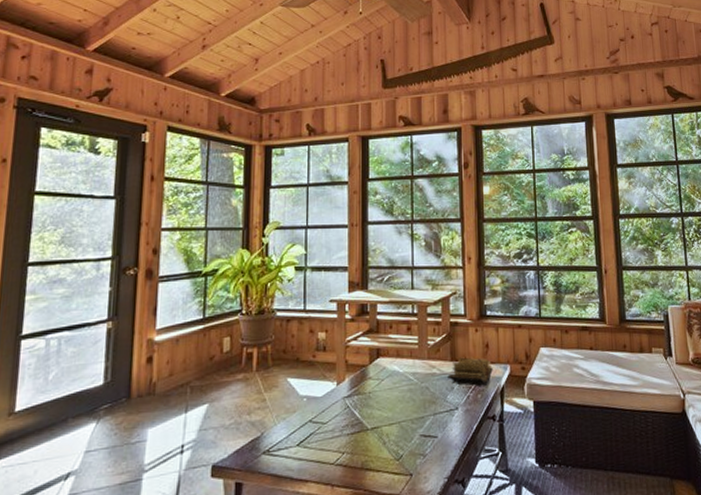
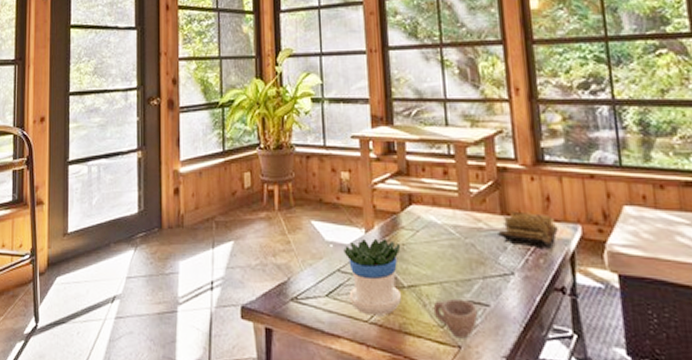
flowerpot: none [316,389,367,458] -> present [343,238,402,316]
cup: none [391,434,428,468] -> present [433,298,478,339]

